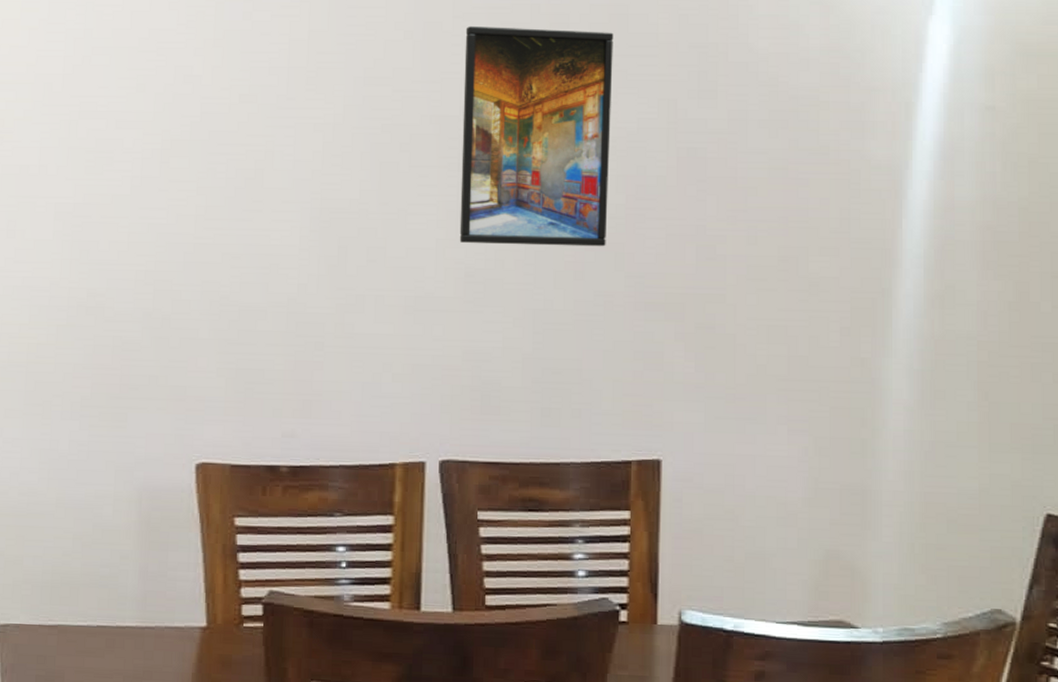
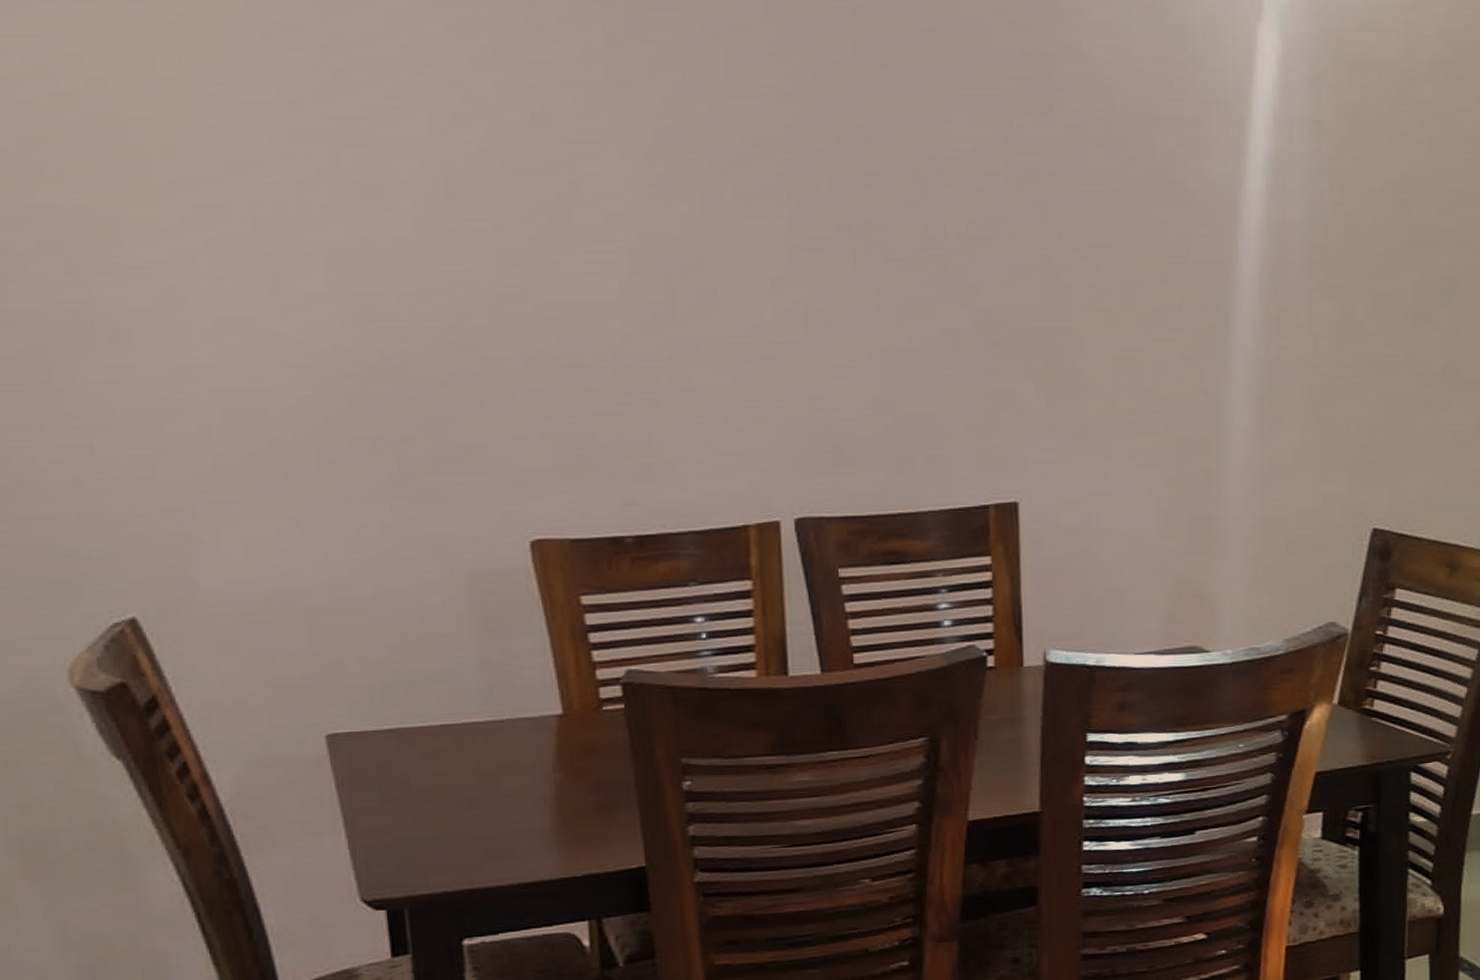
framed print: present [459,25,614,247] -> none [782,31,950,282]

